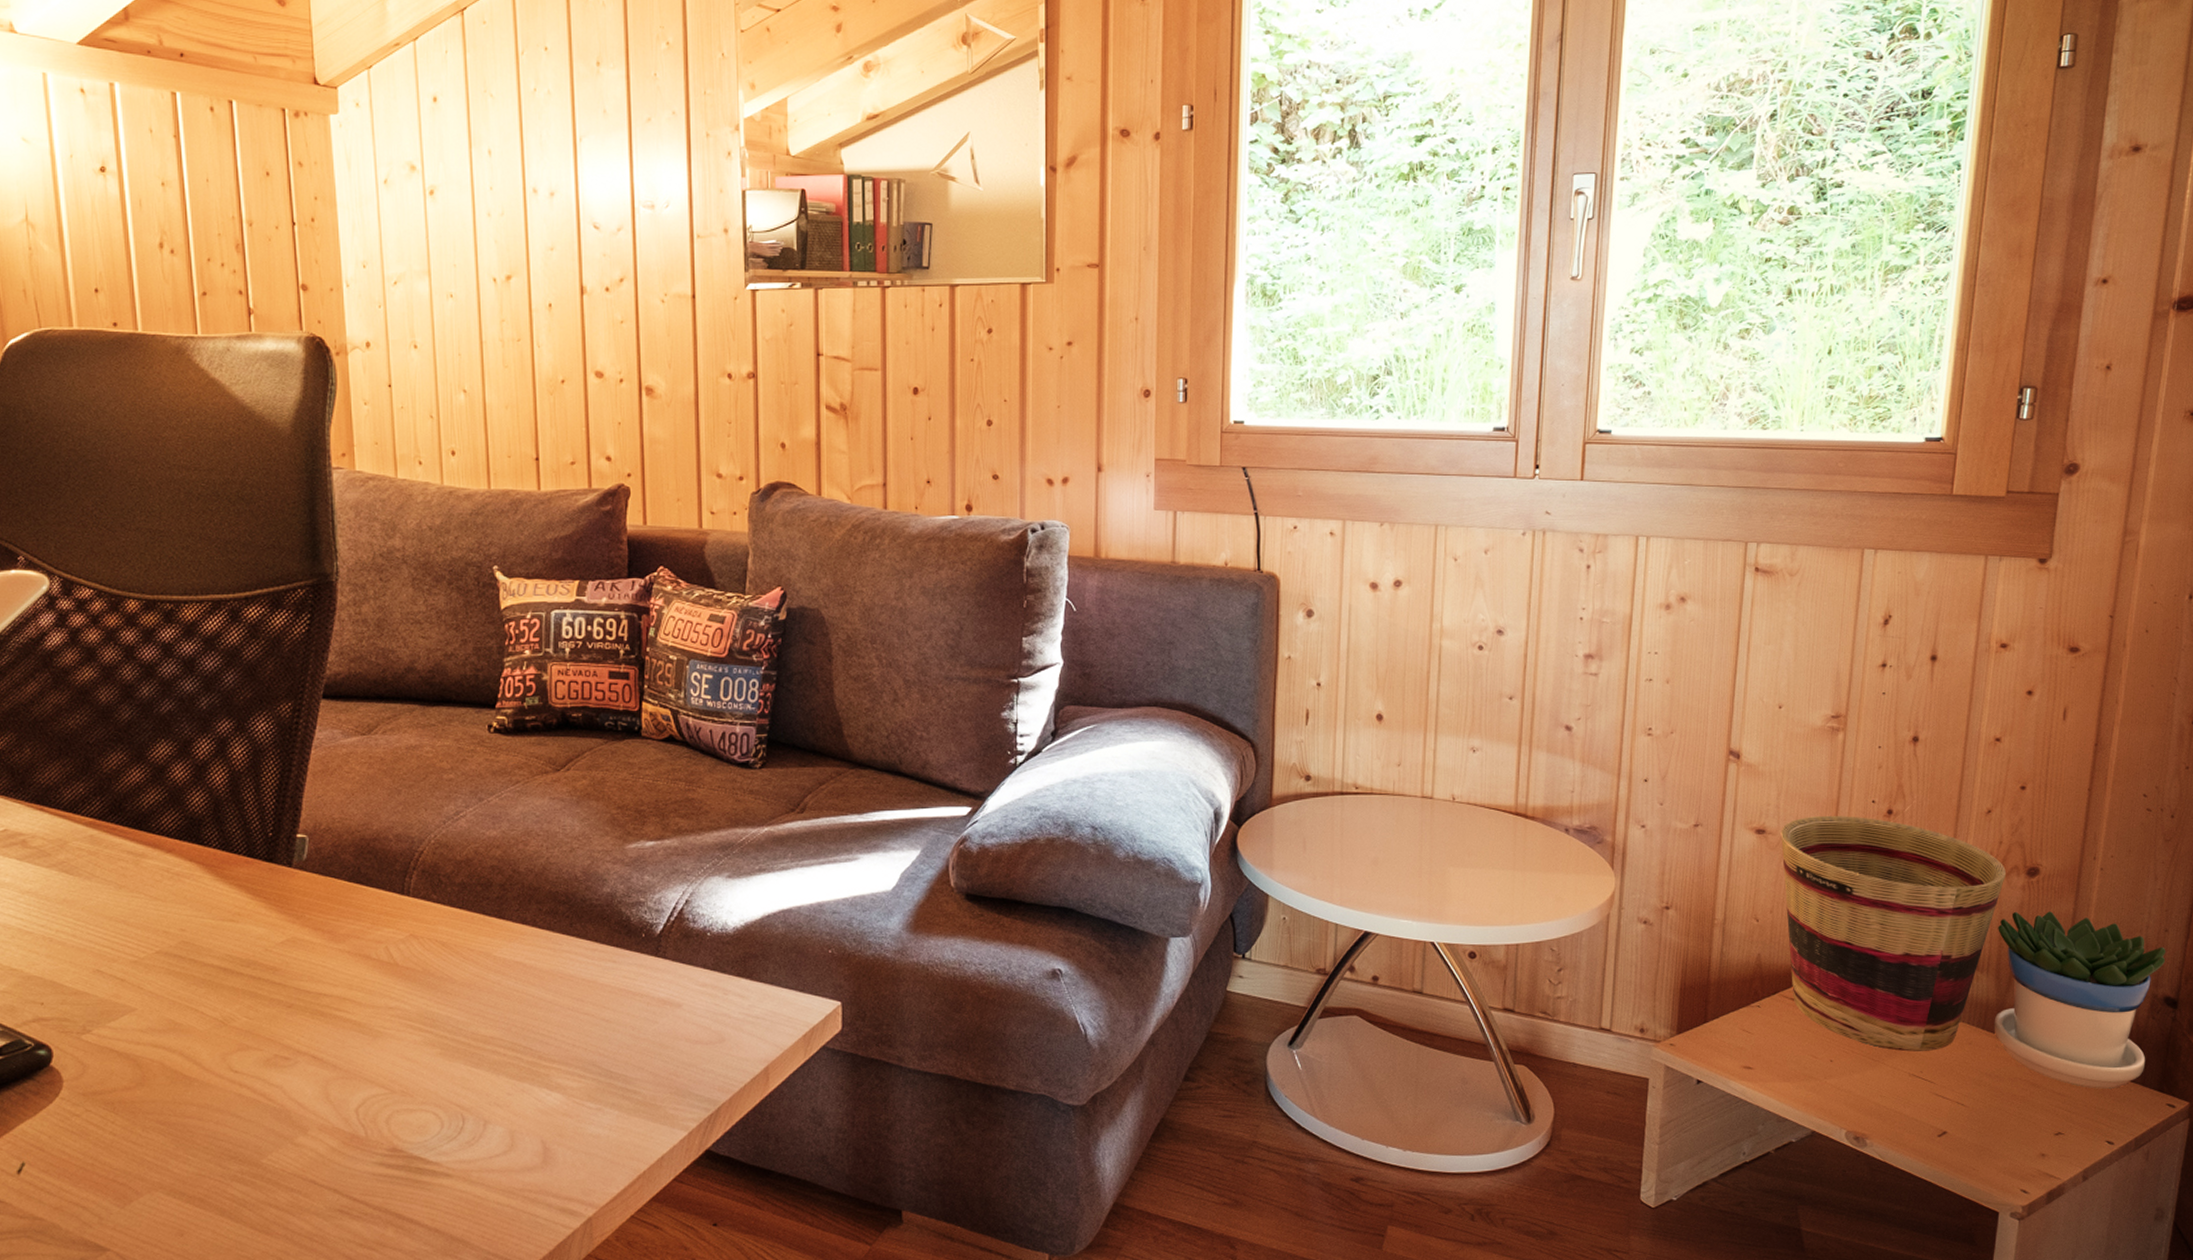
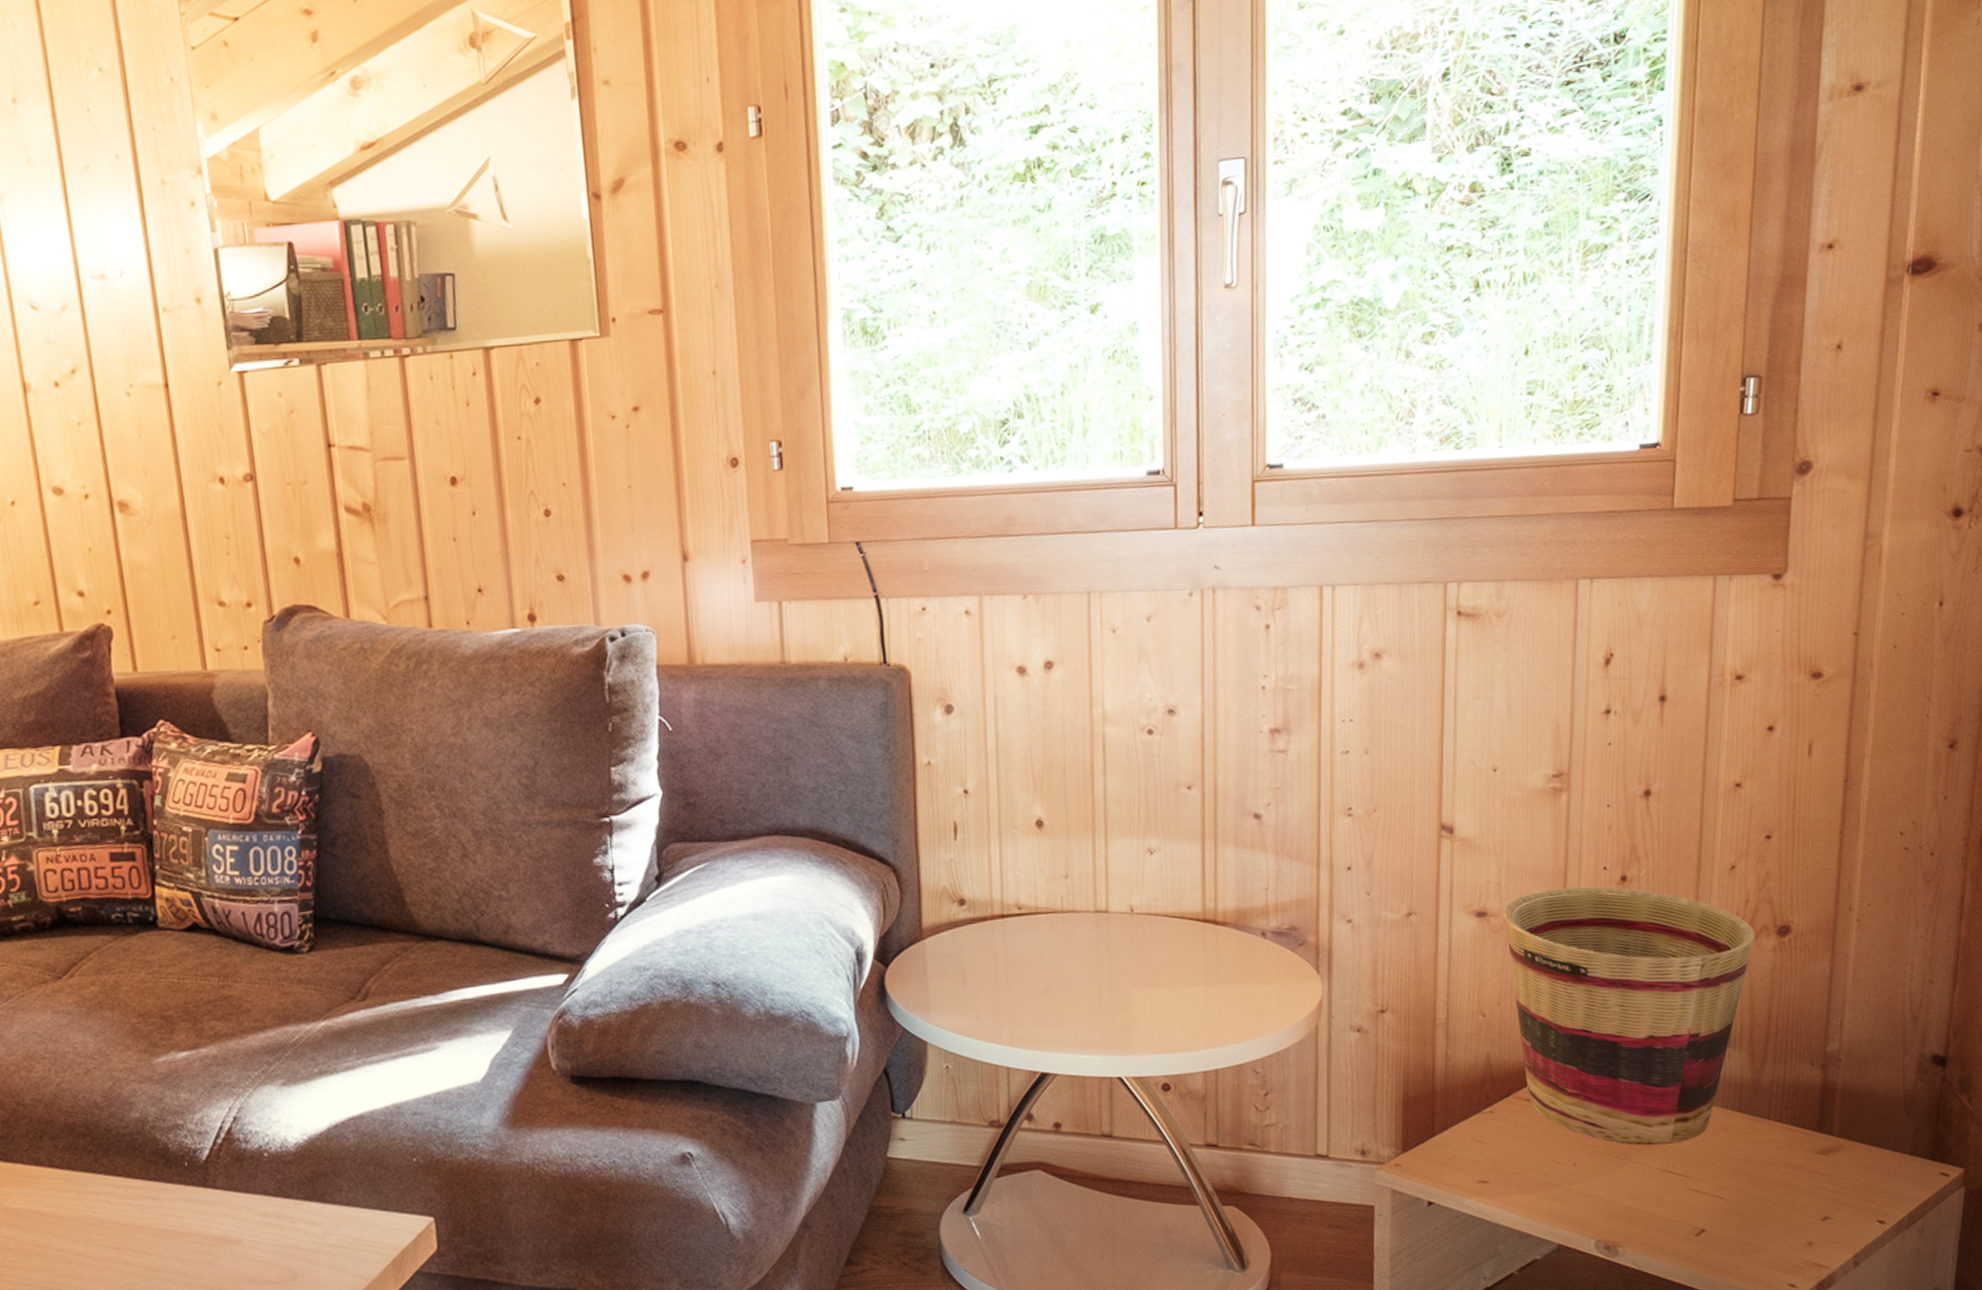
flowerpot: present [1994,911,2166,1089] -> none [1749,973,1932,1165]

